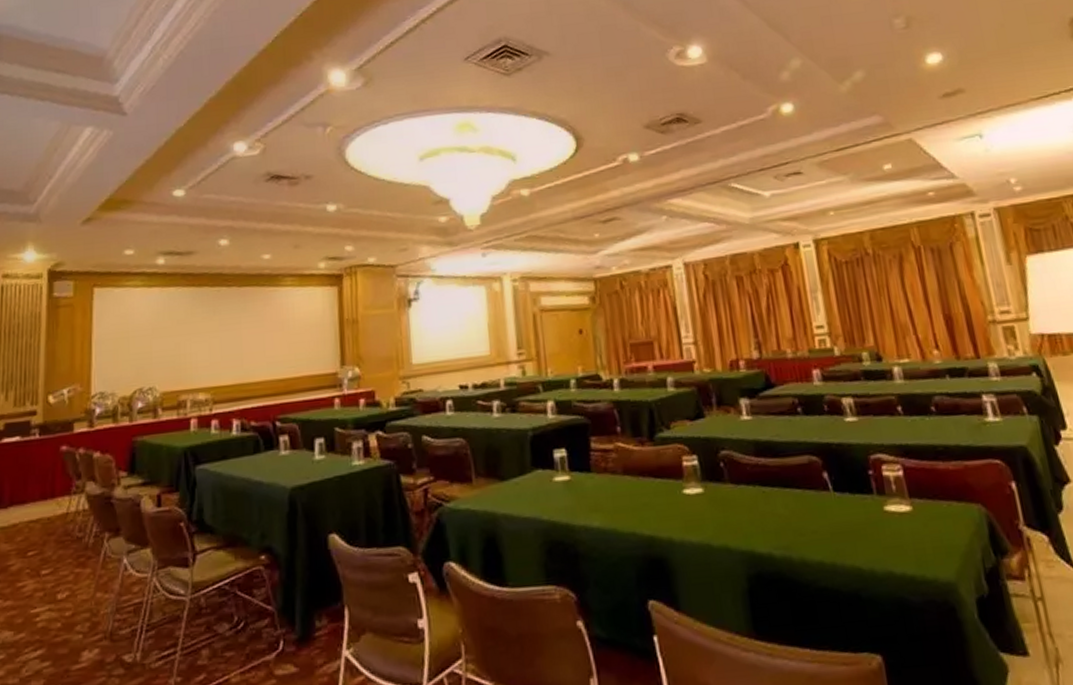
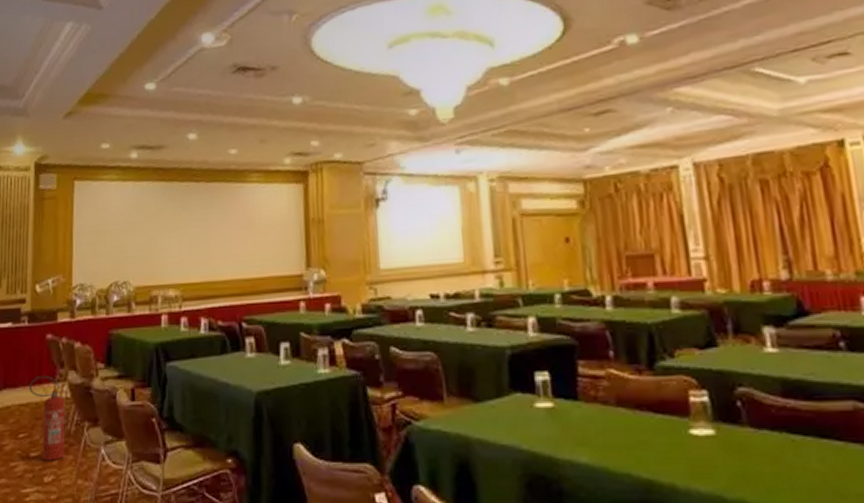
fire extinguisher: none [40,489,88,578] -> present [29,376,70,462]

